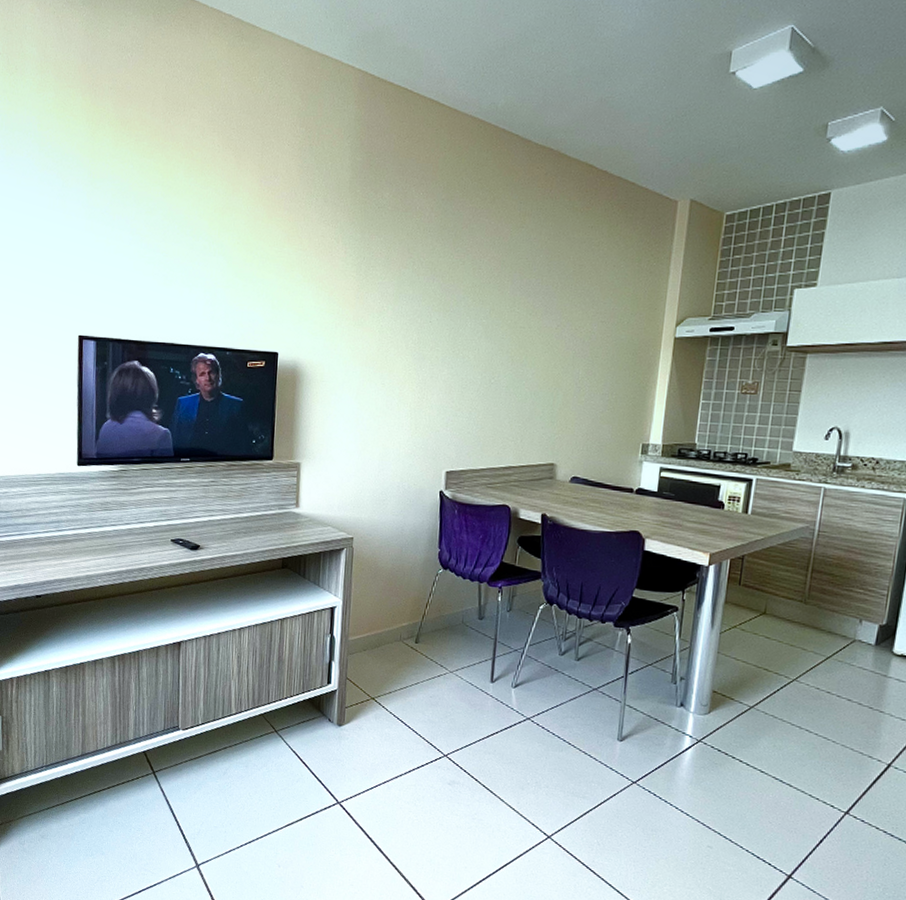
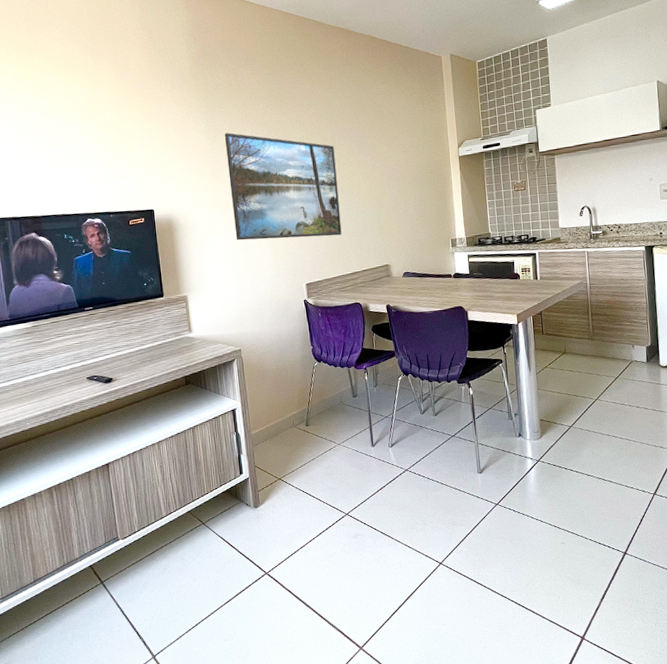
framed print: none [370,269,513,418] -> present [224,133,342,241]

